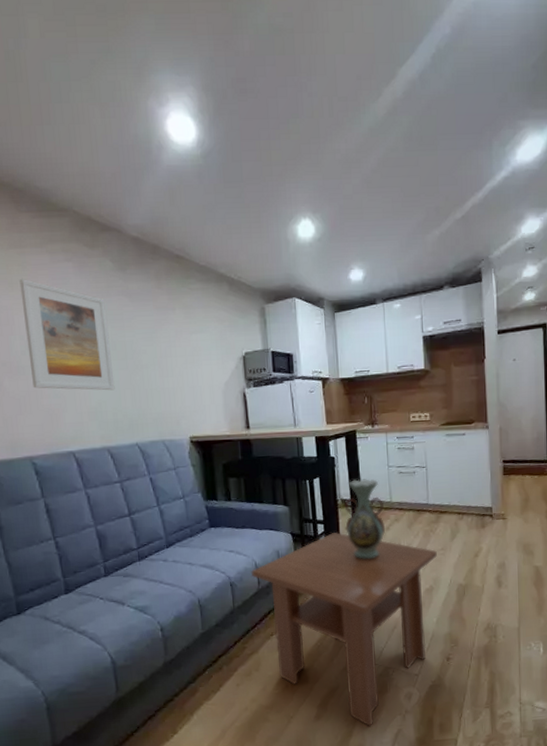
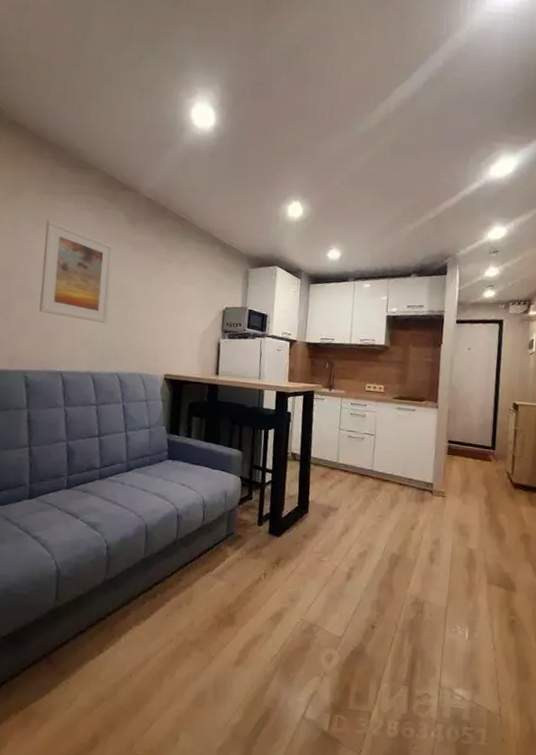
coffee table: present [250,532,437,726] -> none [197,483,375,682]
decorative vase: present [344,479,386,560] -> none [291,436,330,515]

